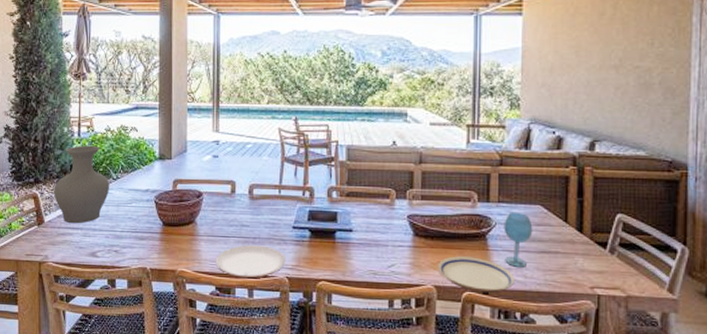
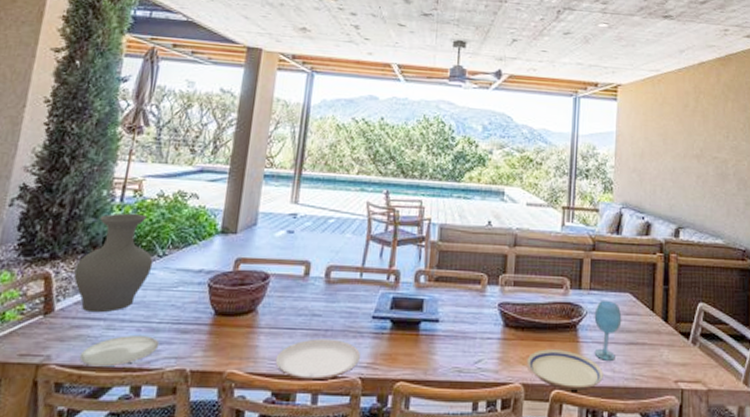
plate: none [68,241,124,265] -> present [79,335,160,367]

